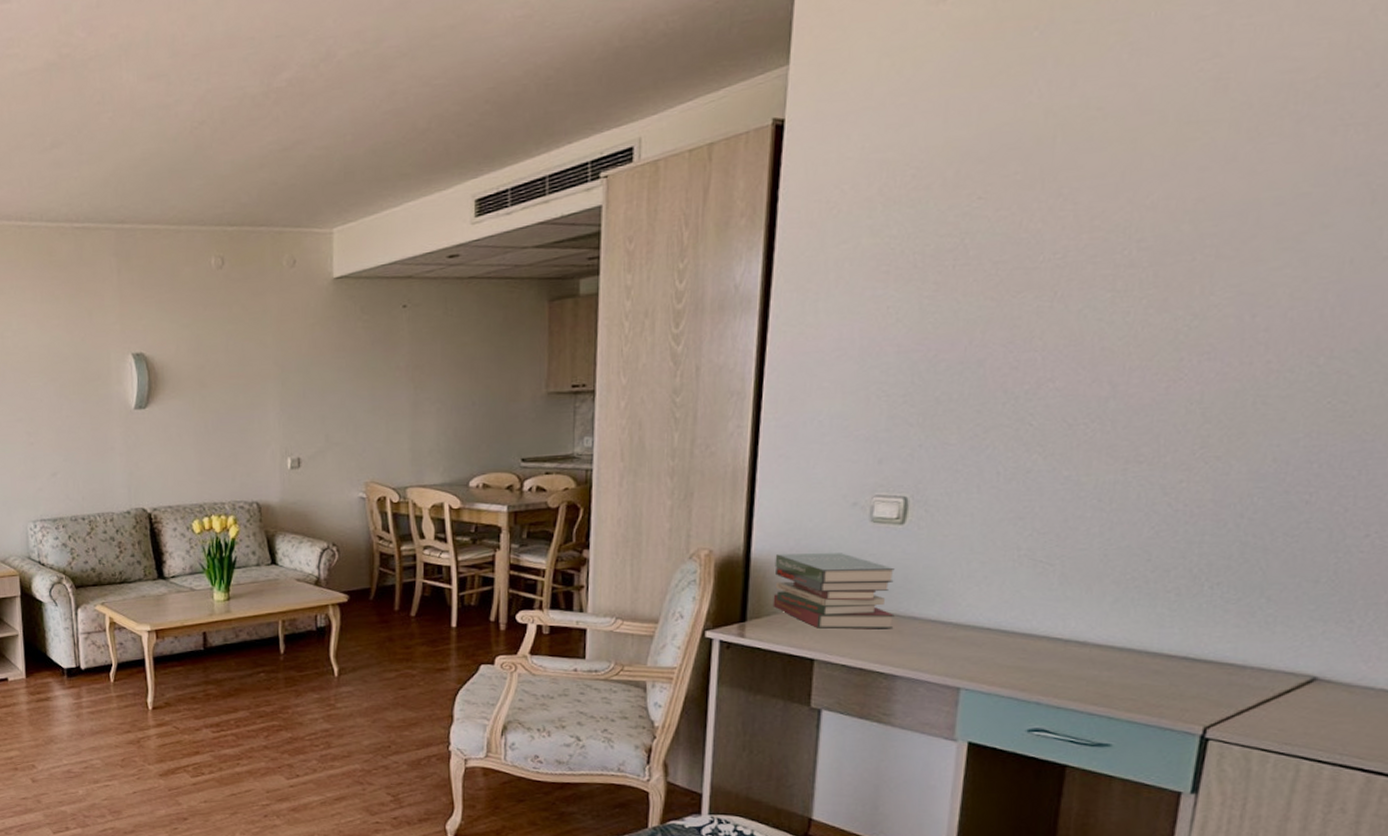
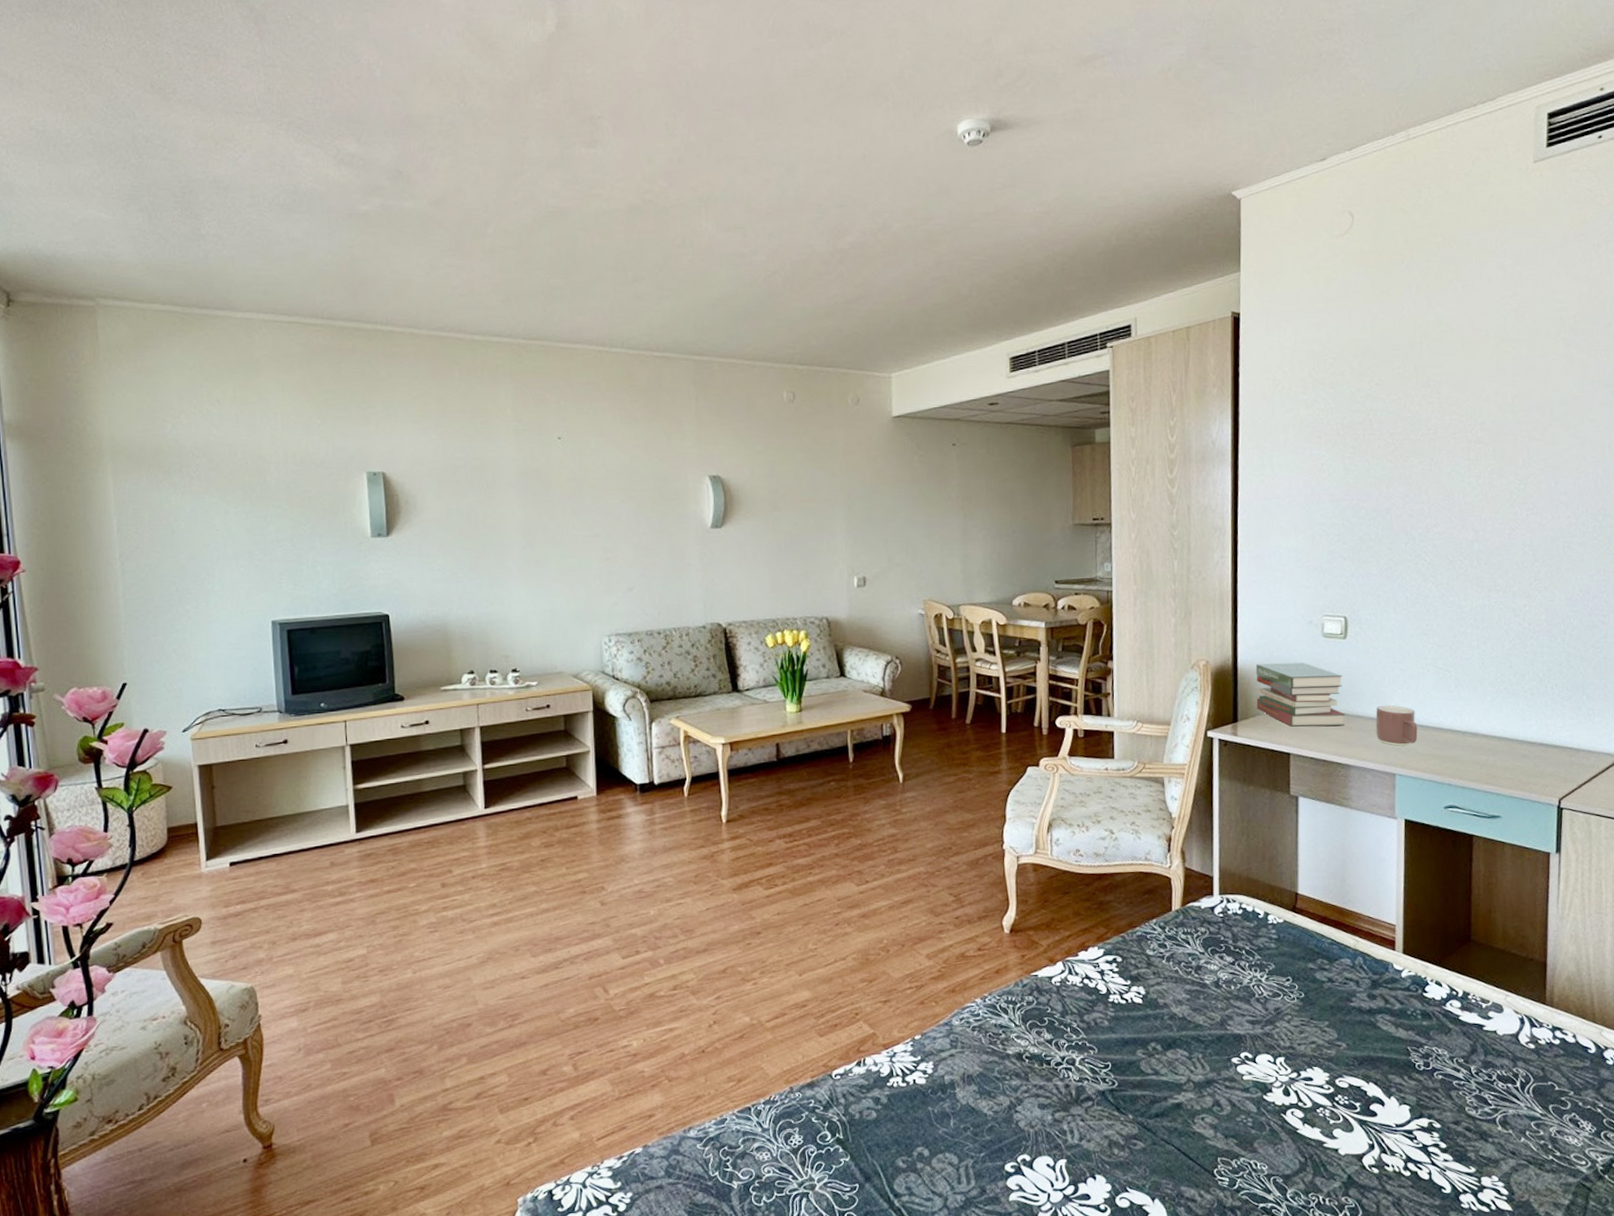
mug: none [936,605,998,655] -> present [1376,705,1418,746]

